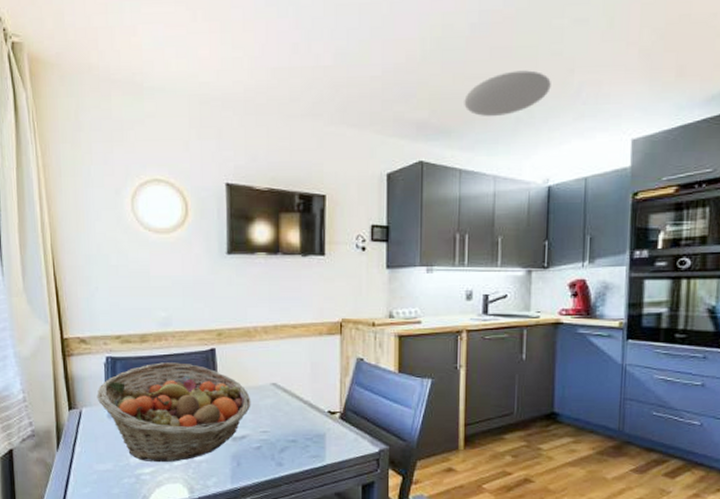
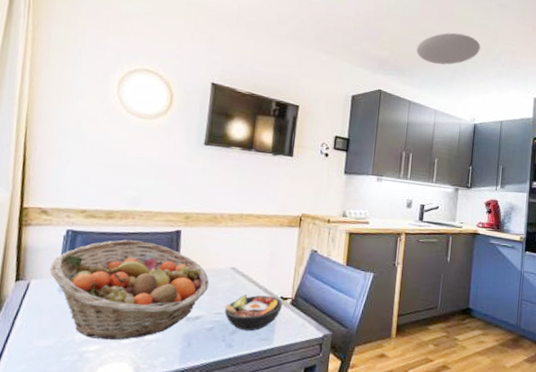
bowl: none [269,410,331,449] -> present [224,294,282,332]

